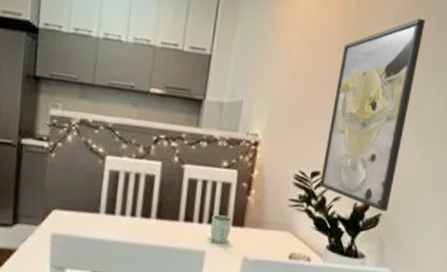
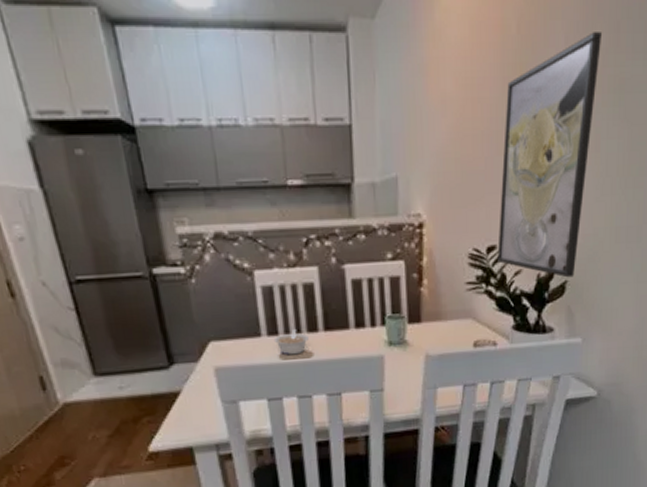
legume: none [109,212,141,236] -> present [273,329,309,356]

